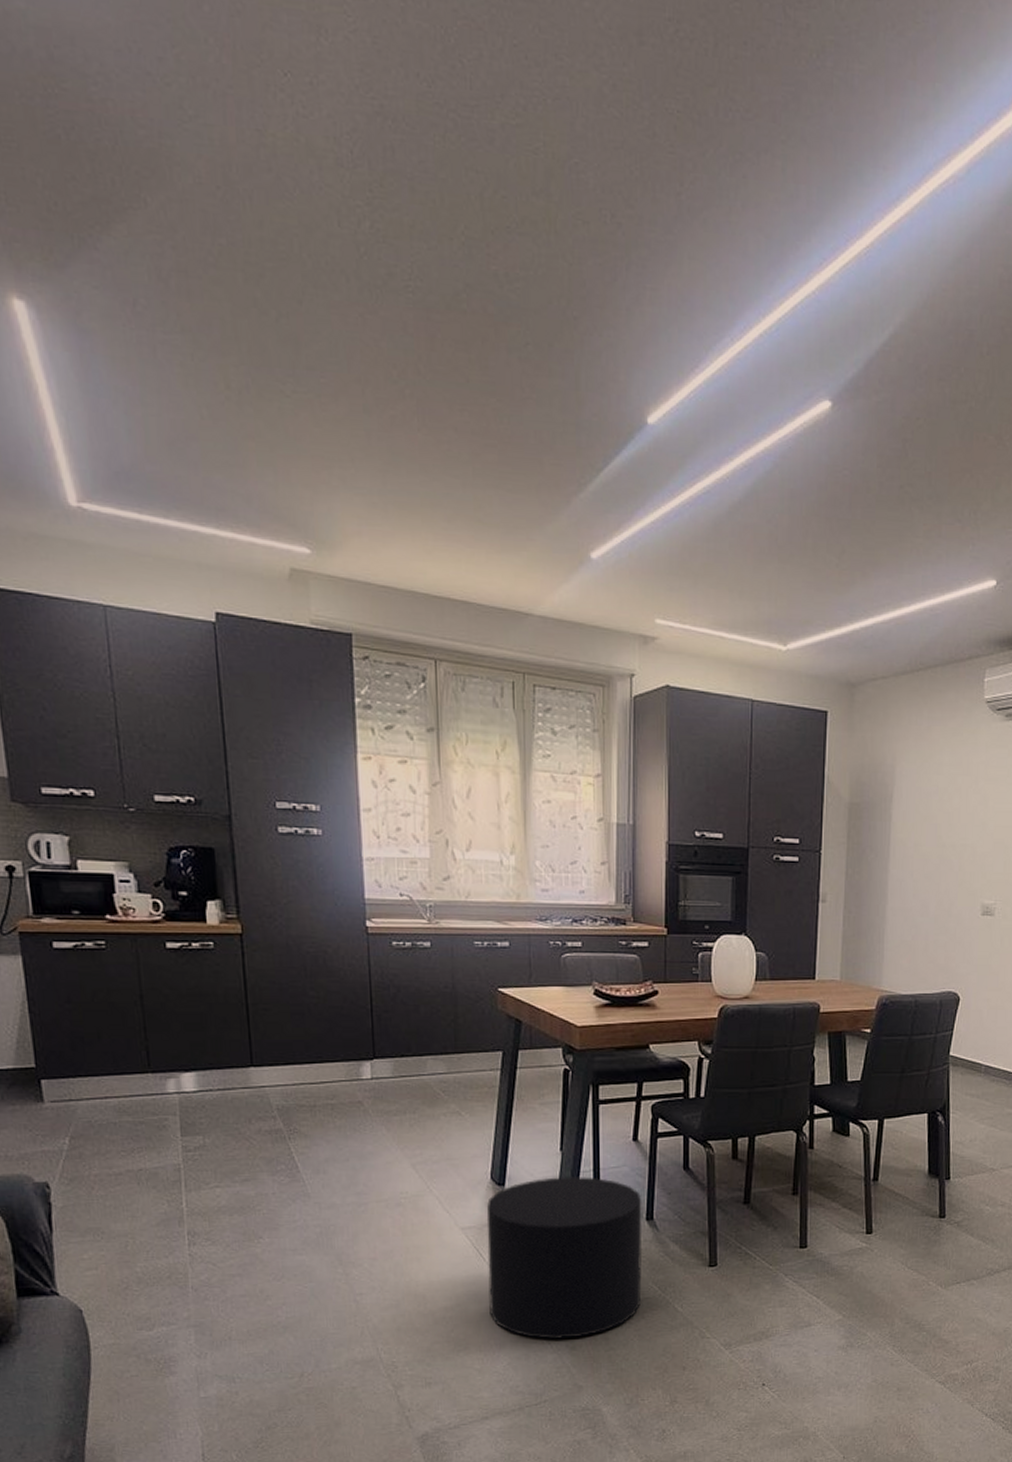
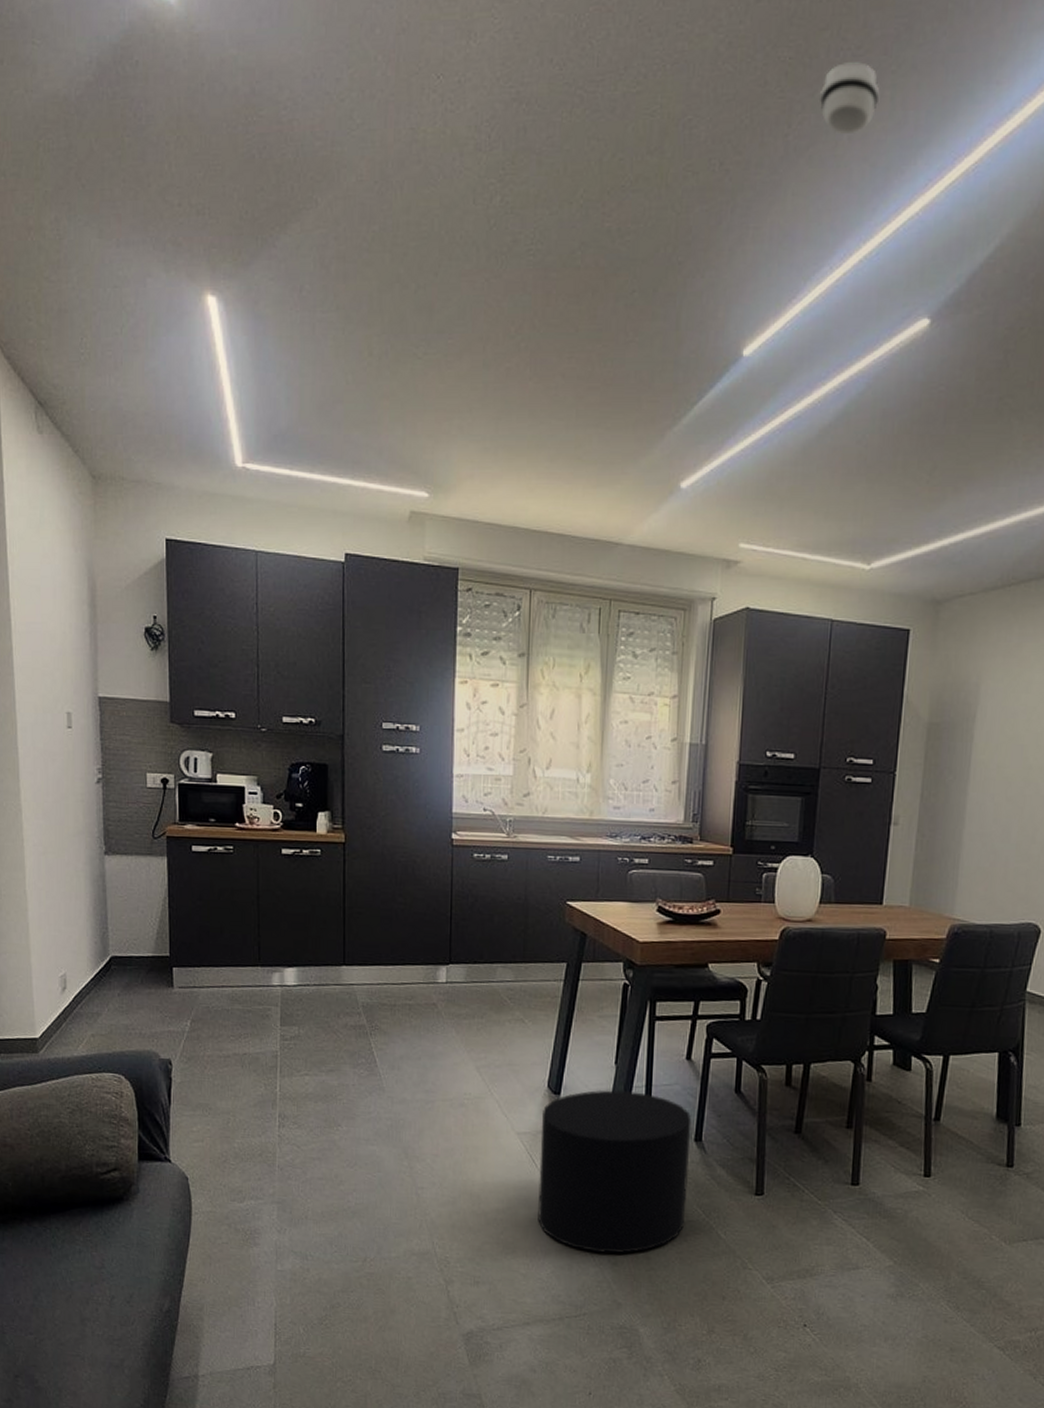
smoke detector: none [710,124,771,201] -> present [818,62,880,134]

